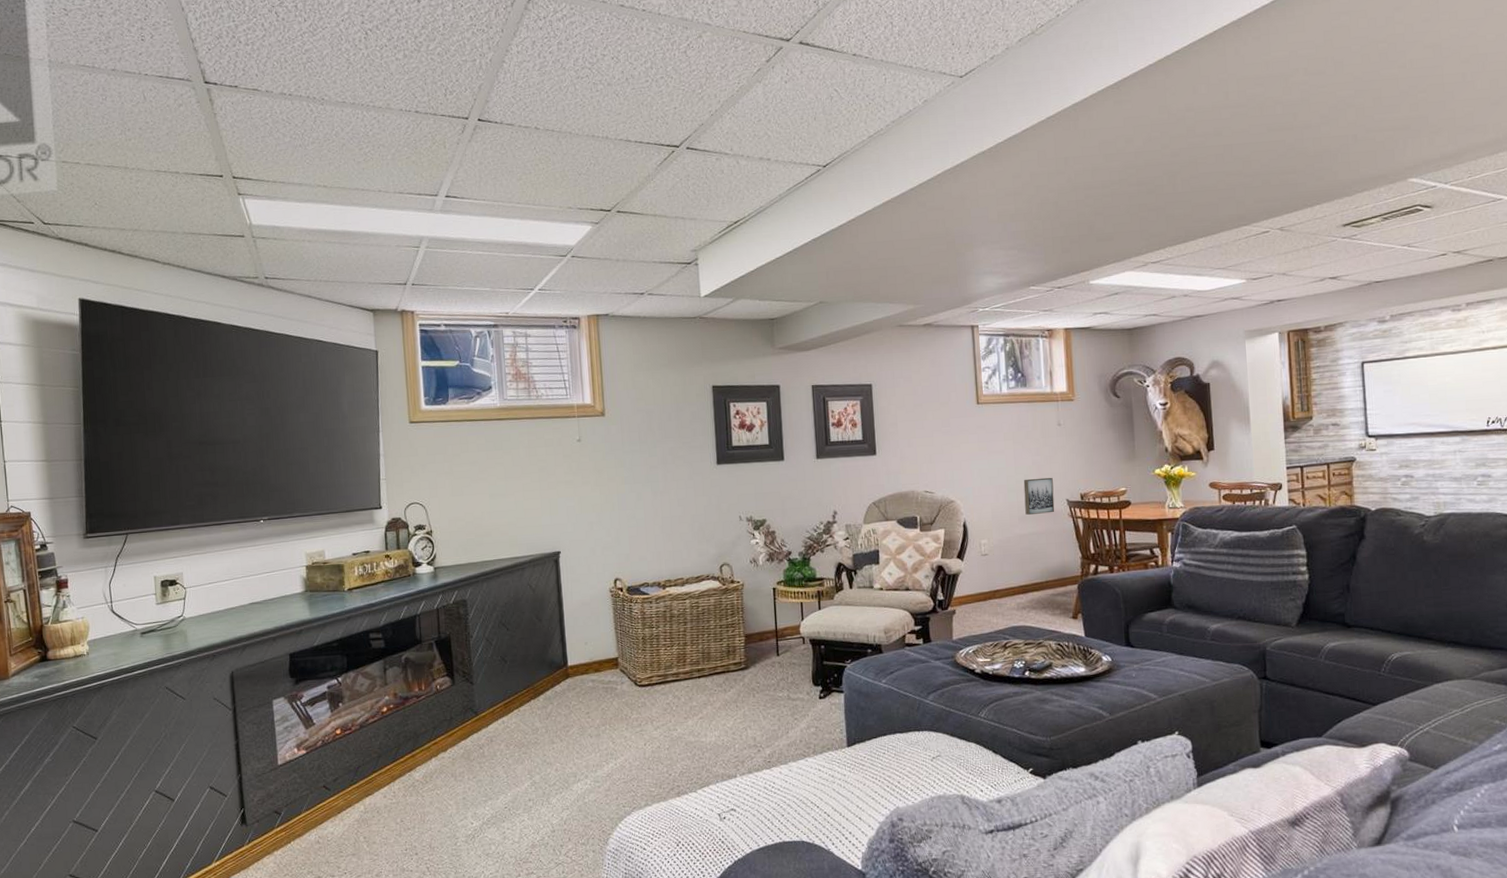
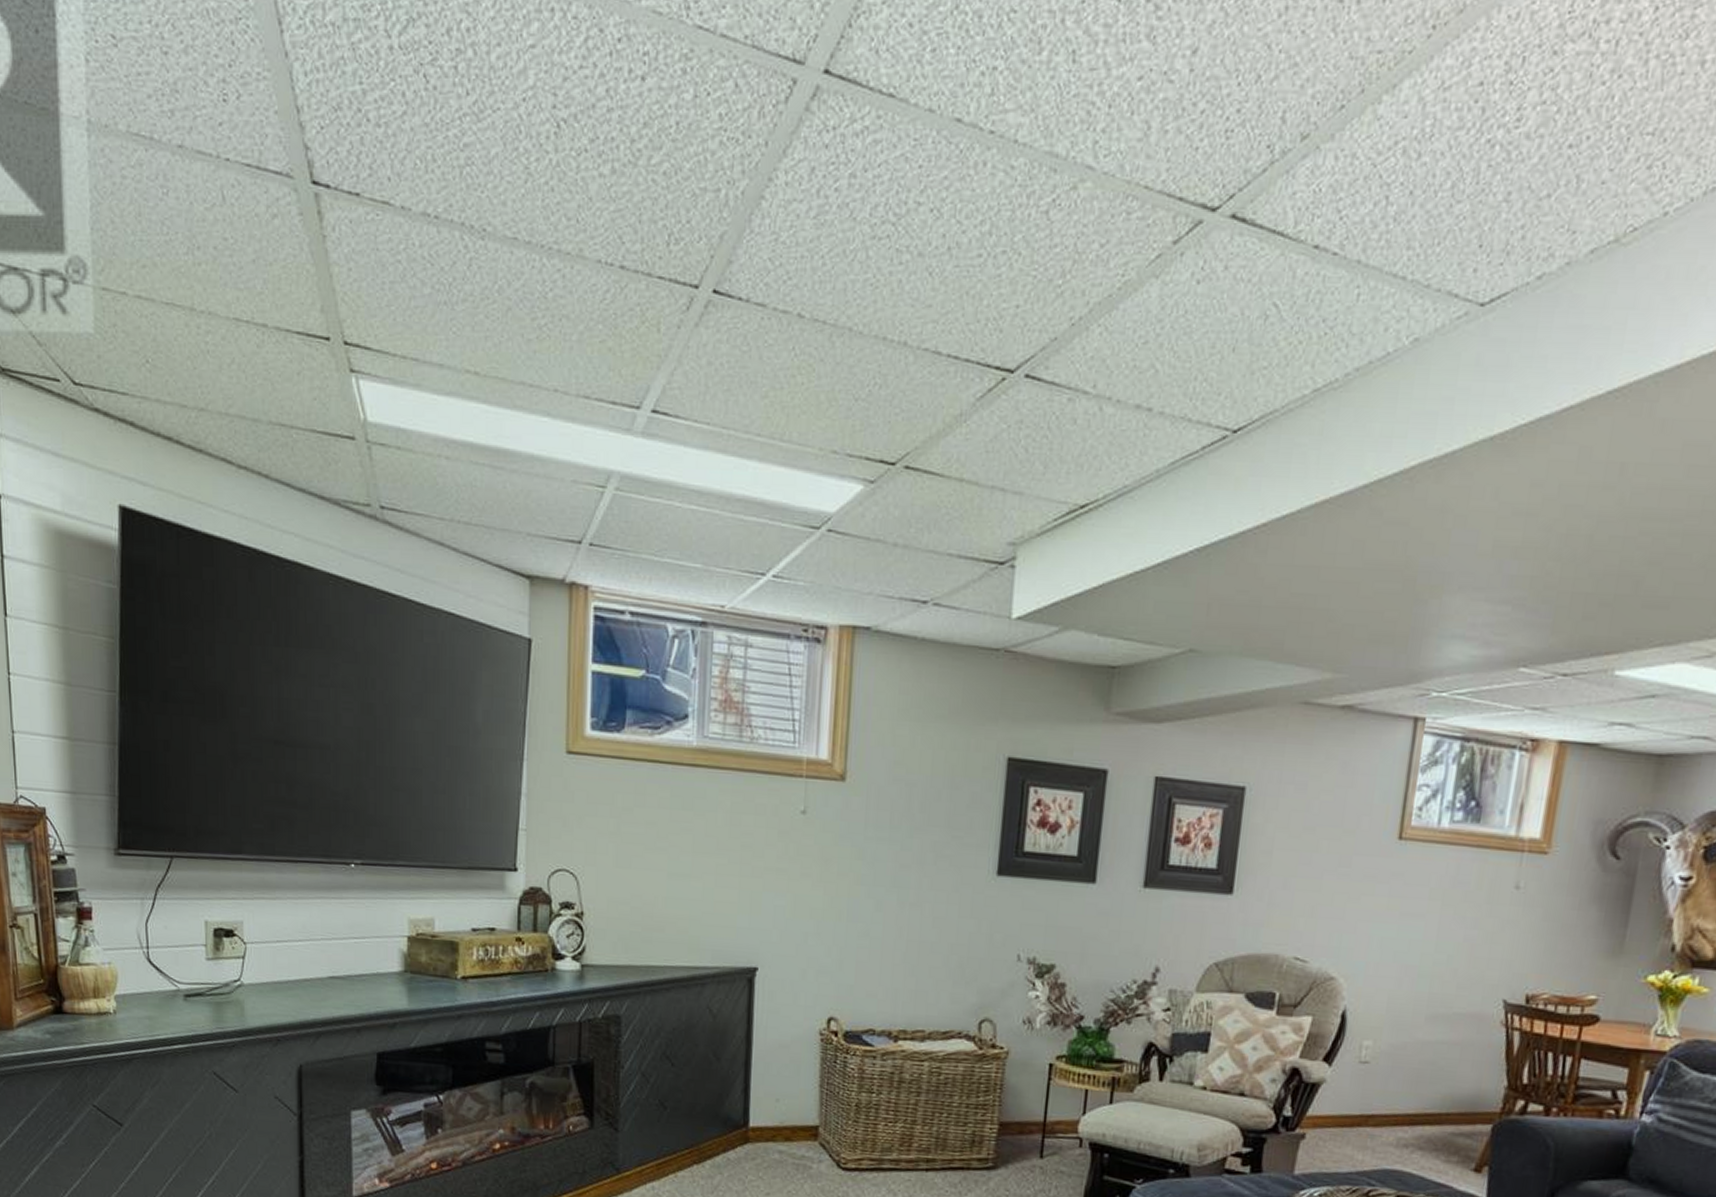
wall art: present [1023,477,1055,515] -> none [1437,961,1490,1017]

